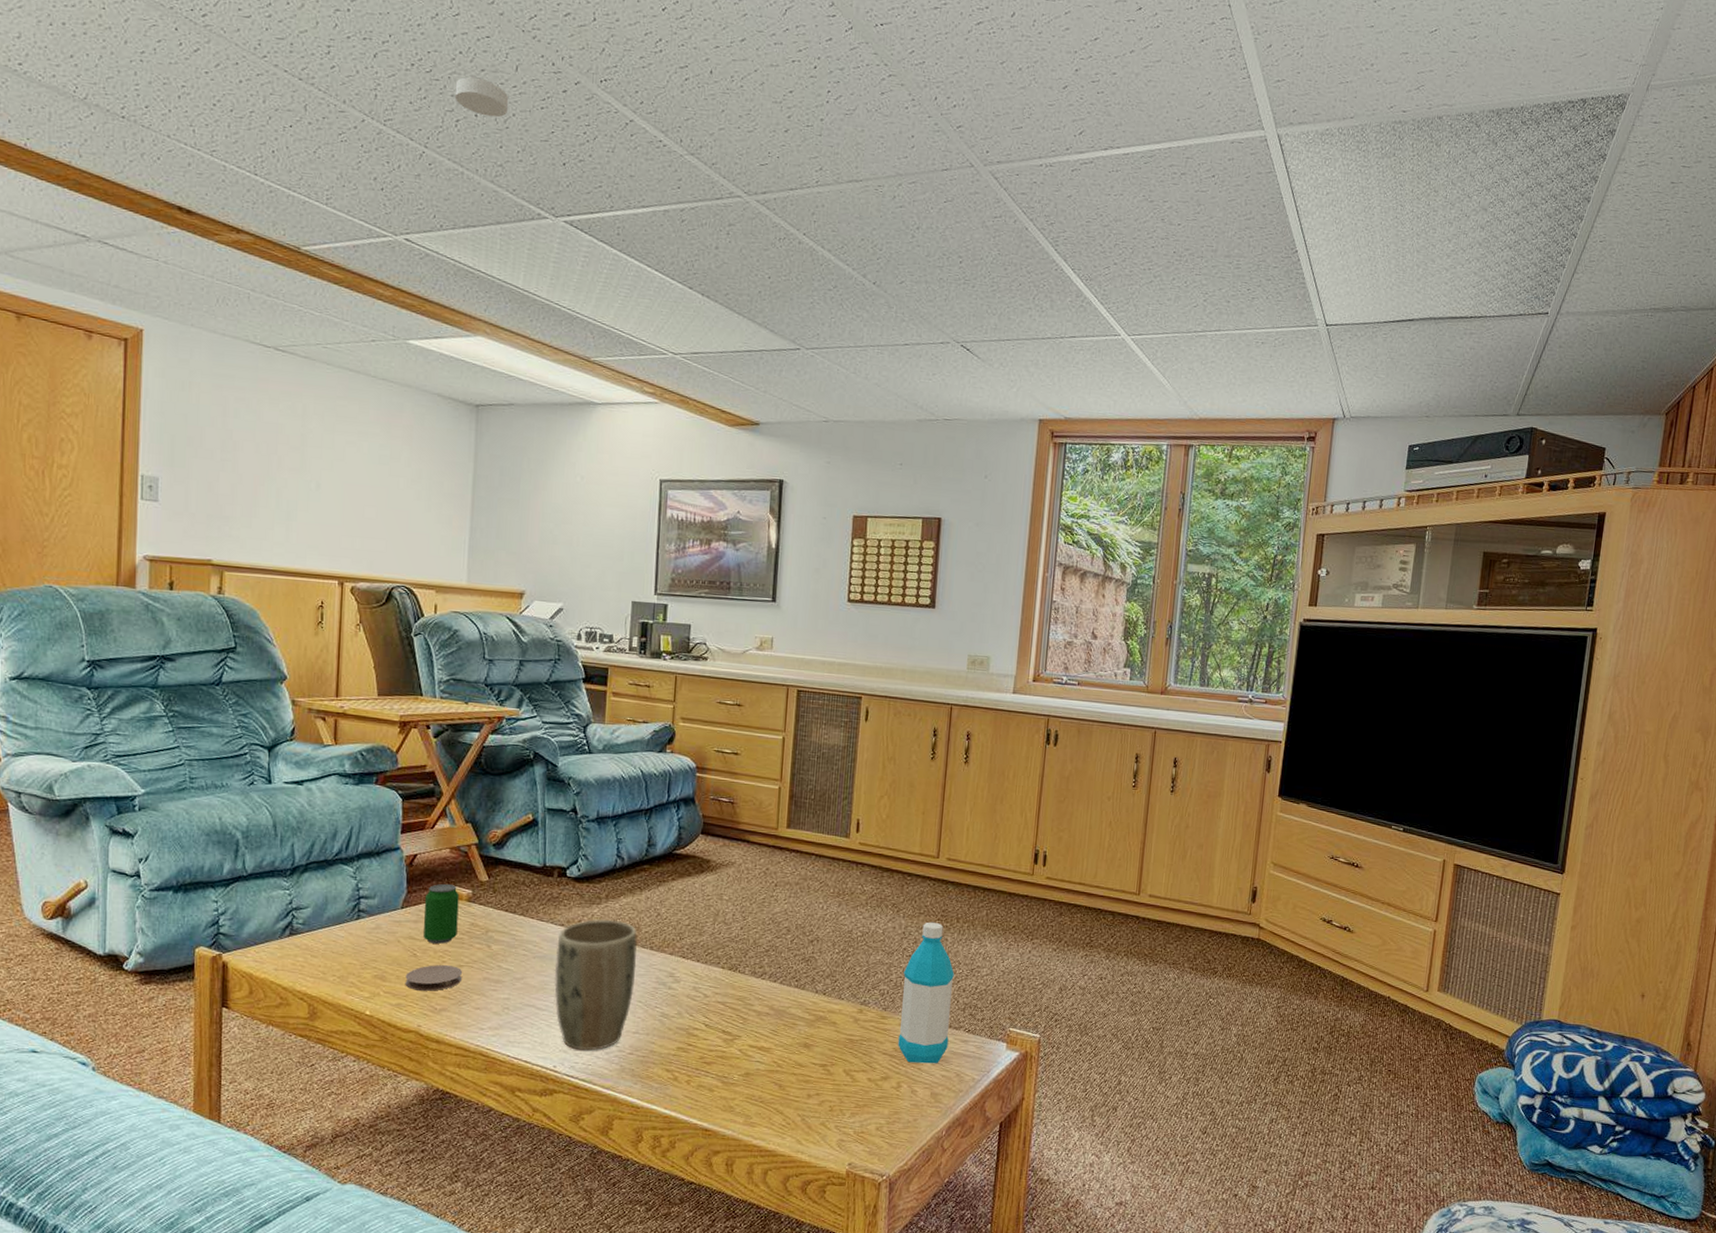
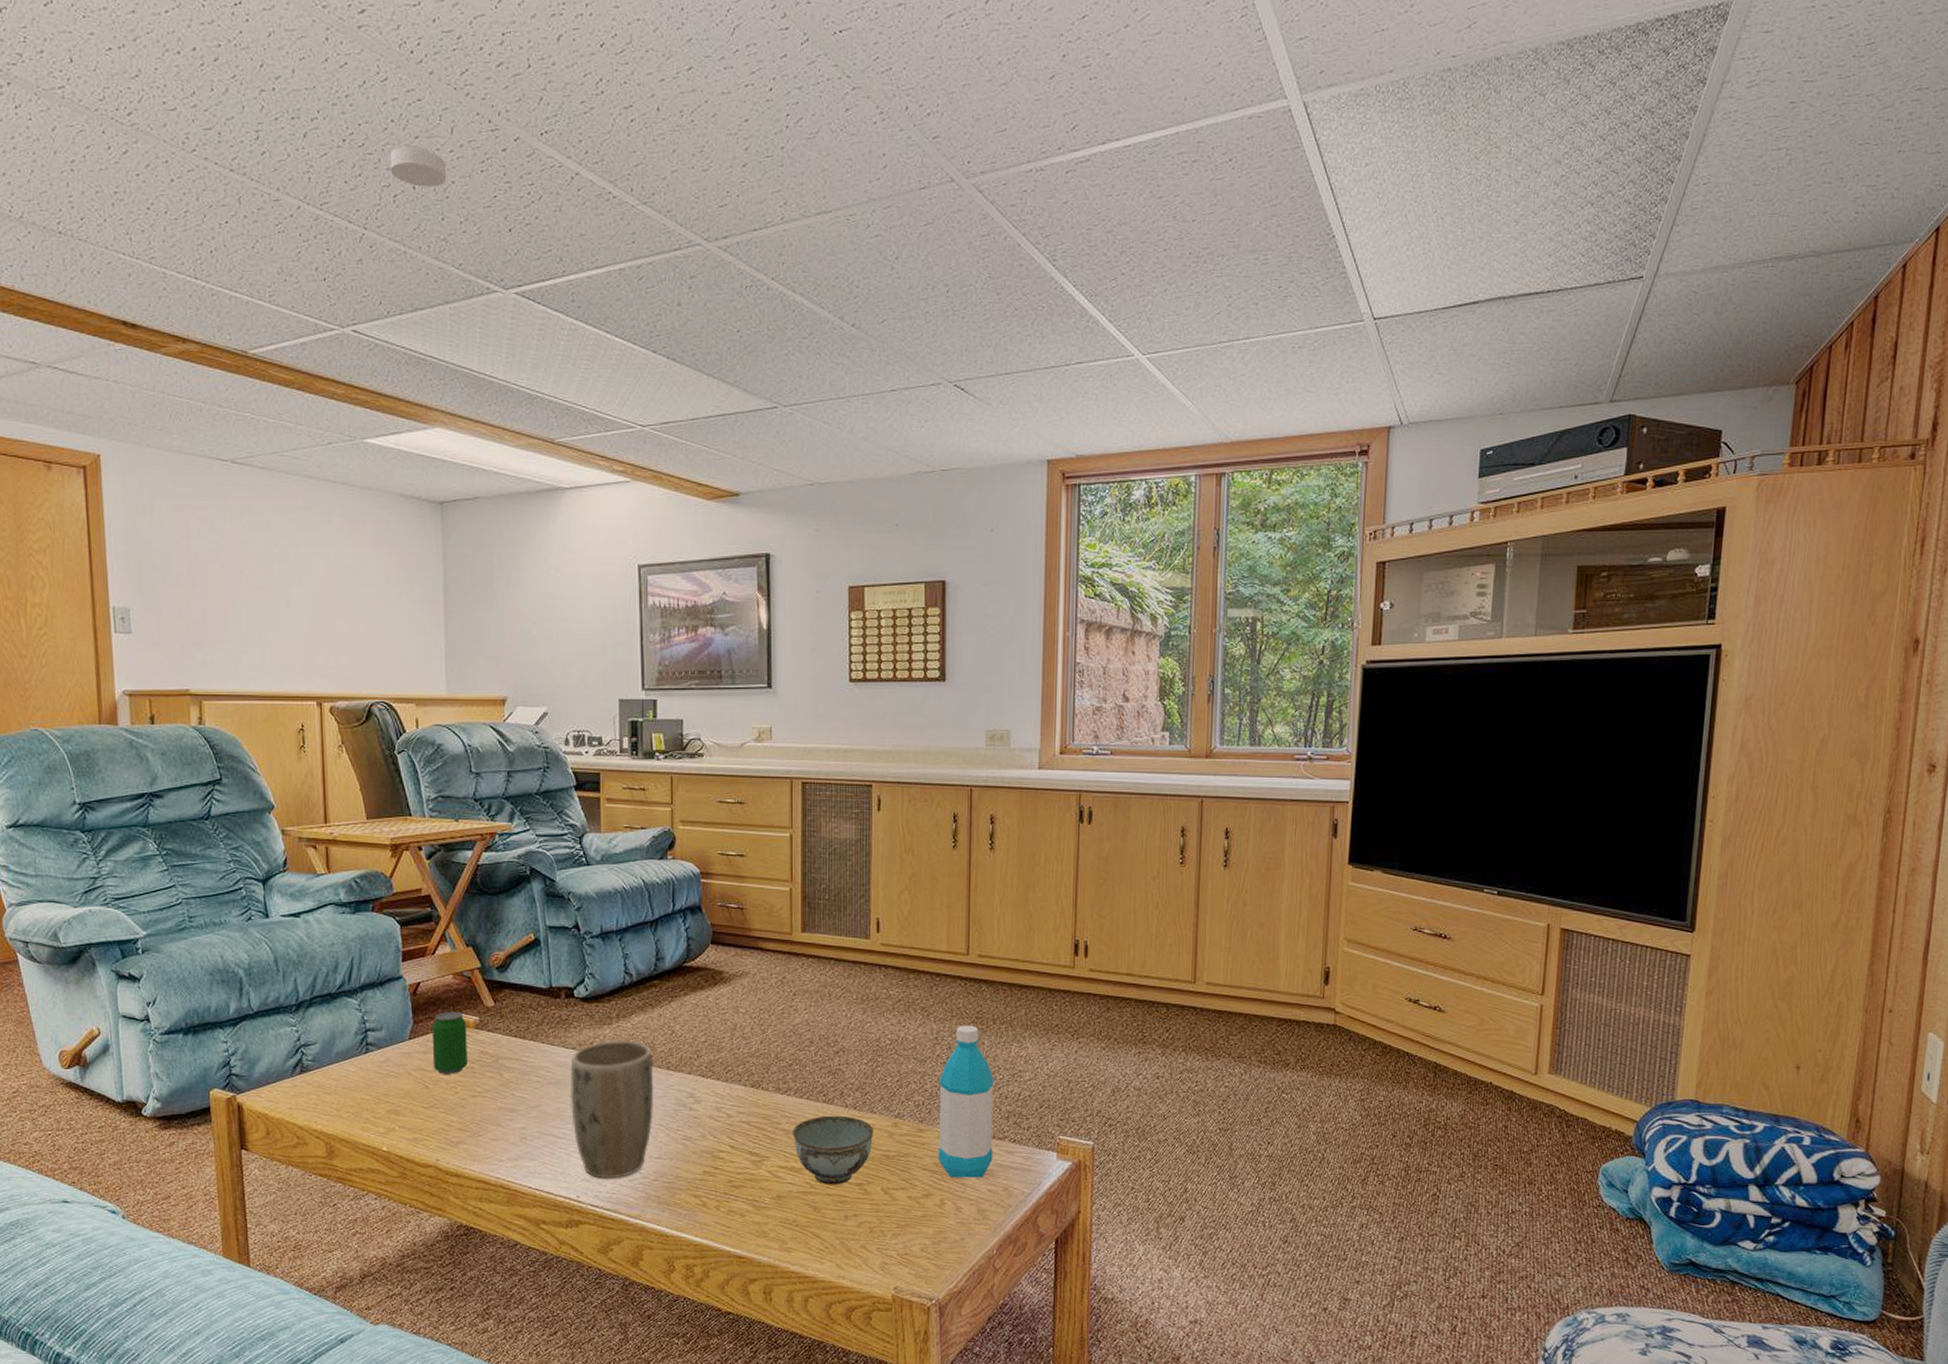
coaster: present [405,965,463,991] -> none [419,1096,477,1124]
bowl: none [764,999,841,1065] -> present [793,1115,874,1185]

